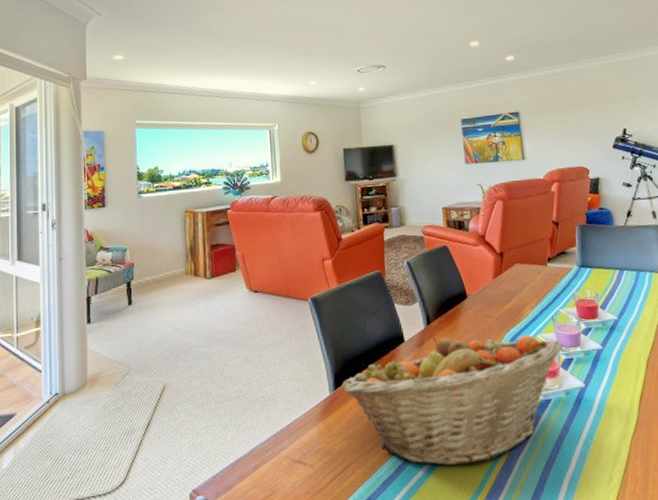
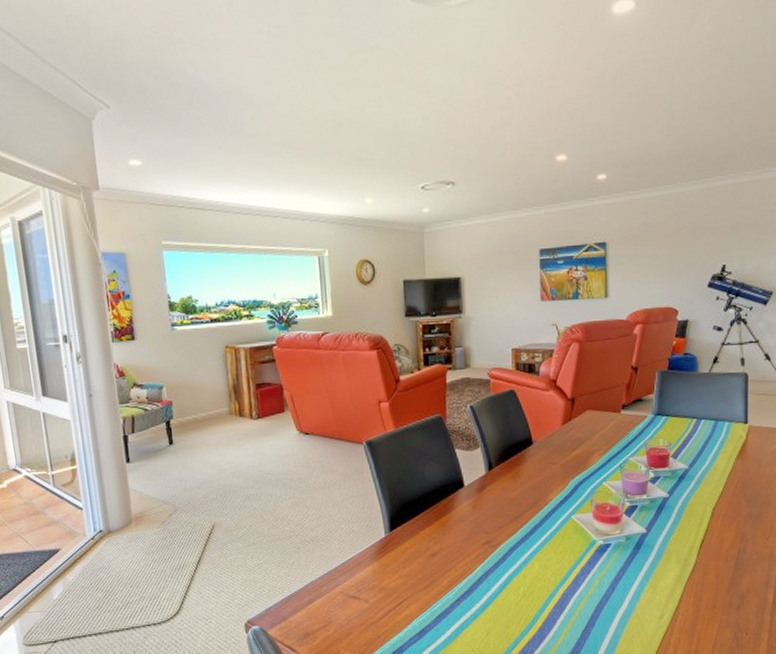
fruit basket: present [341,335,563,466] -> none [397,482,628,603]

